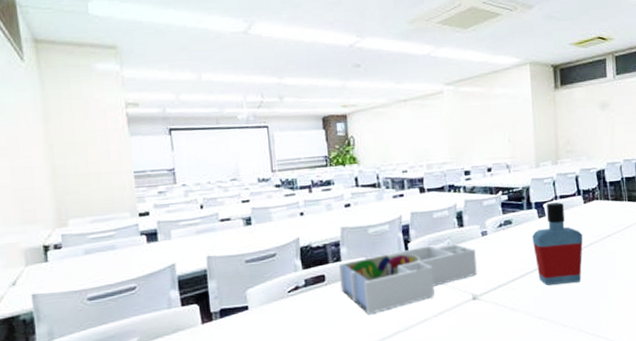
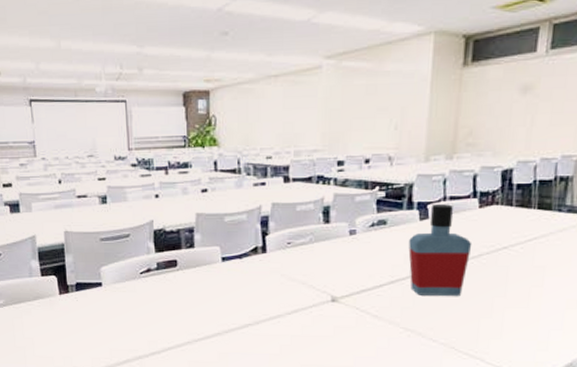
desk organizer: present [339,243,477,314] -> none [191,240,340,304]

